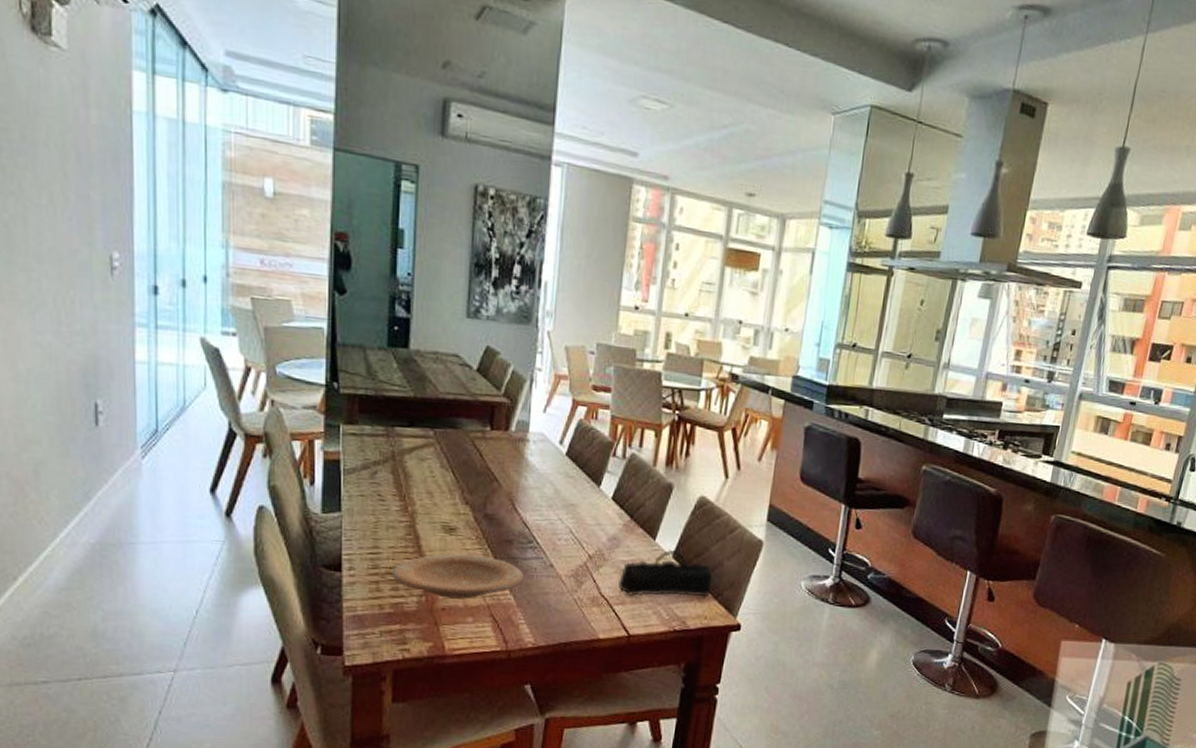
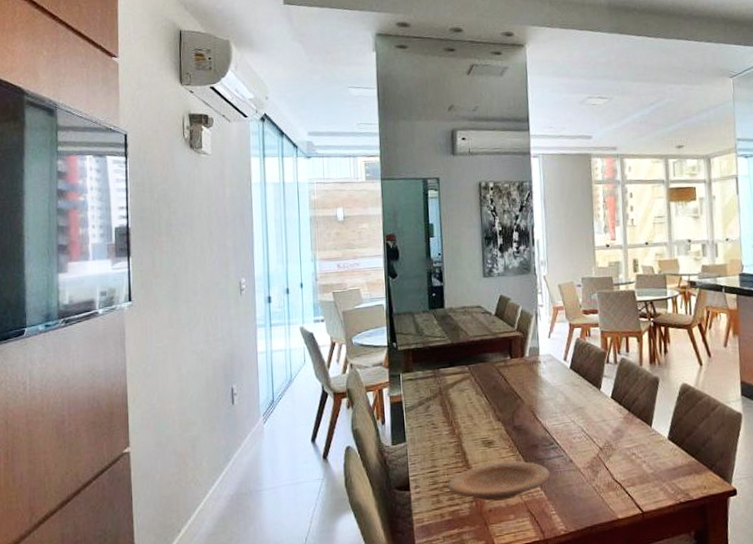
pencil case: present [618,549,714,596] -> none [626,431,707,477]

